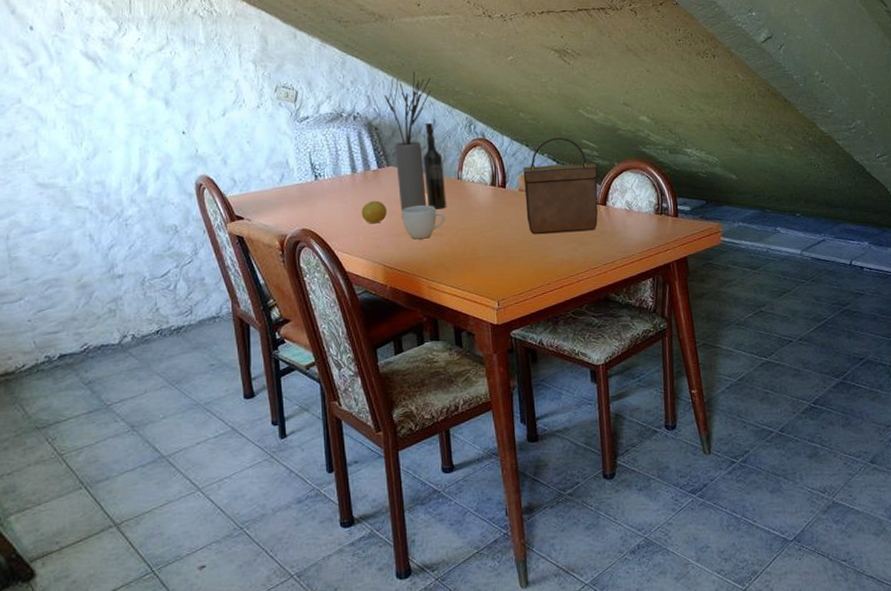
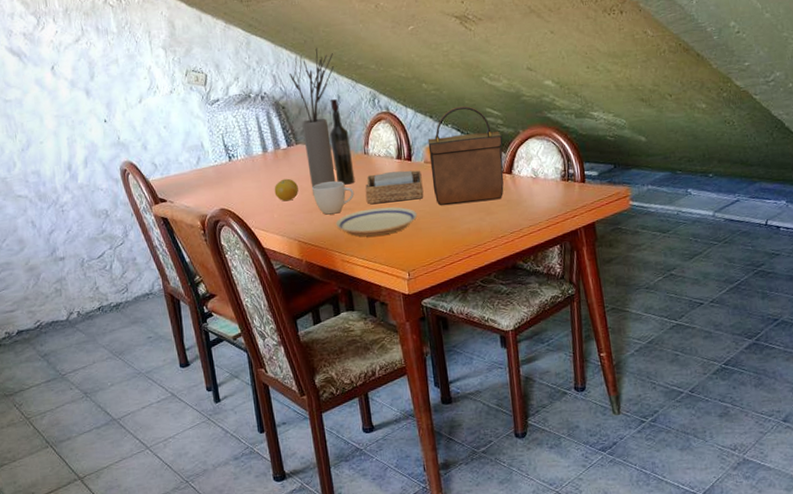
plate: none [424,233,510,264] -> present [336,207,418,237]
napkin holder: none [456,197,517,230] -> present [365,170,424,204]

